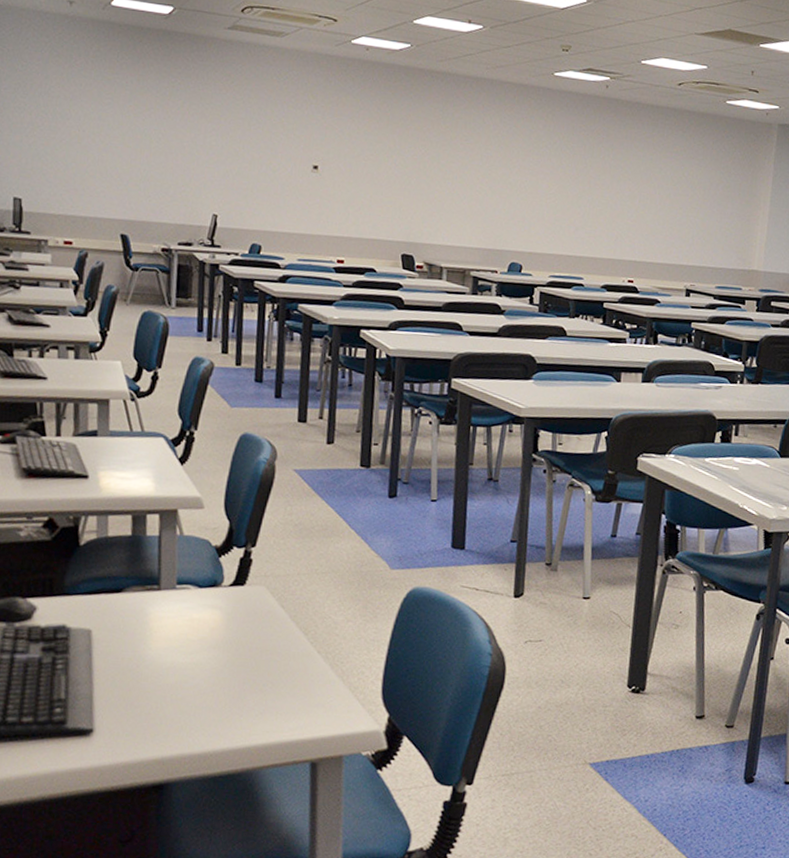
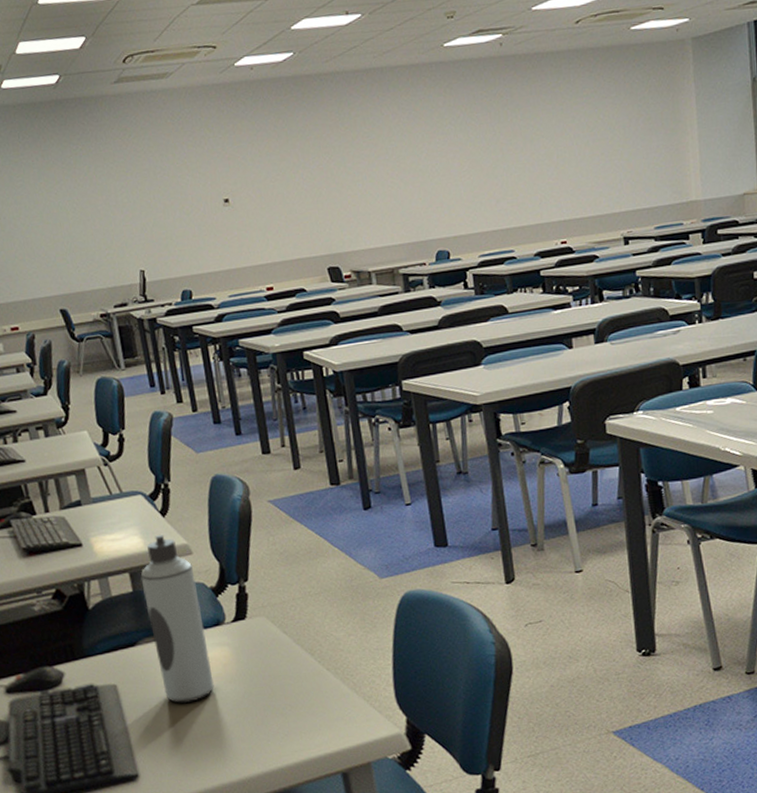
water bottle: none [141,481,201,663] -> present [140,534,214,704]

